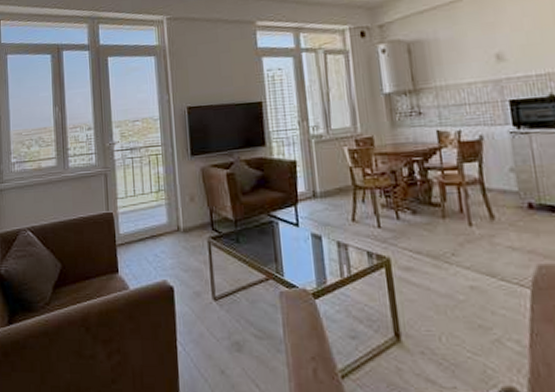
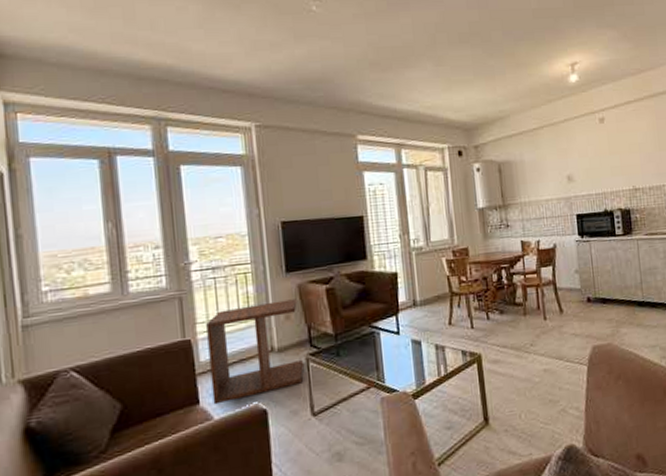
side table: none [125,182,206,276] -> present [206,299,304,405]

